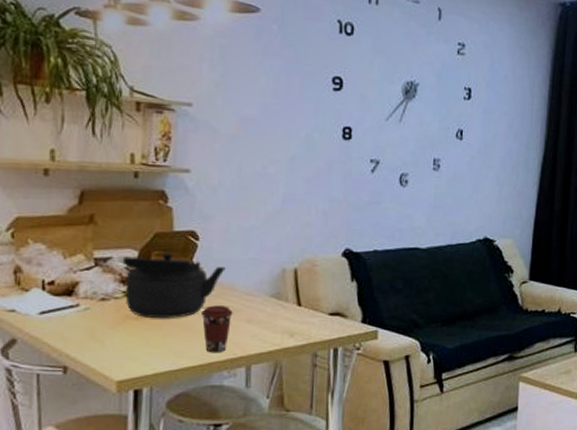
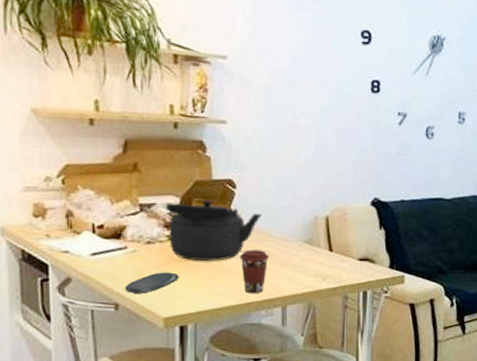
oval tray: none [75,331,135,355] -> present [125,272,179,293]

